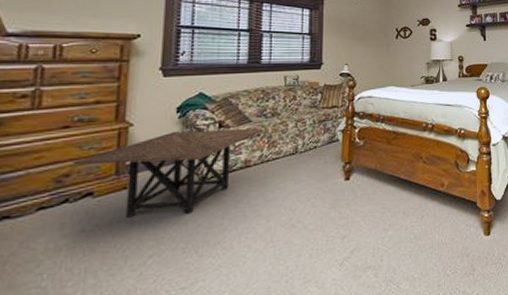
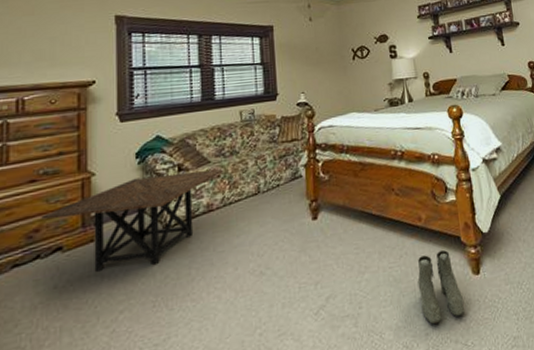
boots: none [435,212,473,277] -> present [417,249,464,325]

